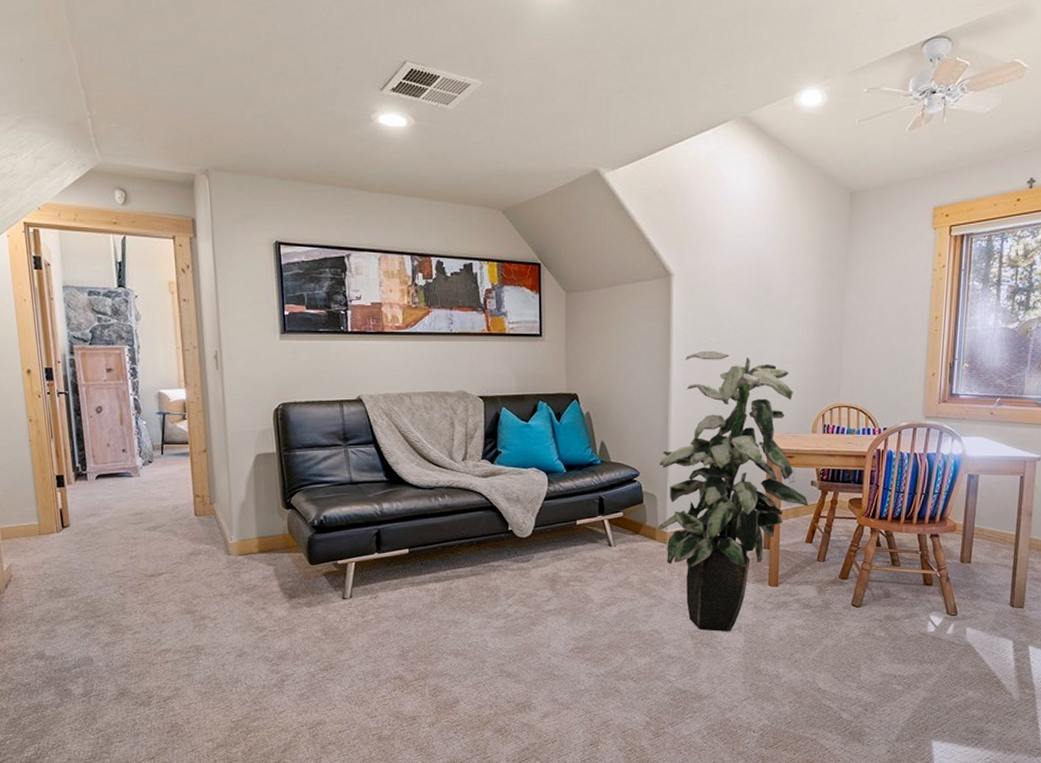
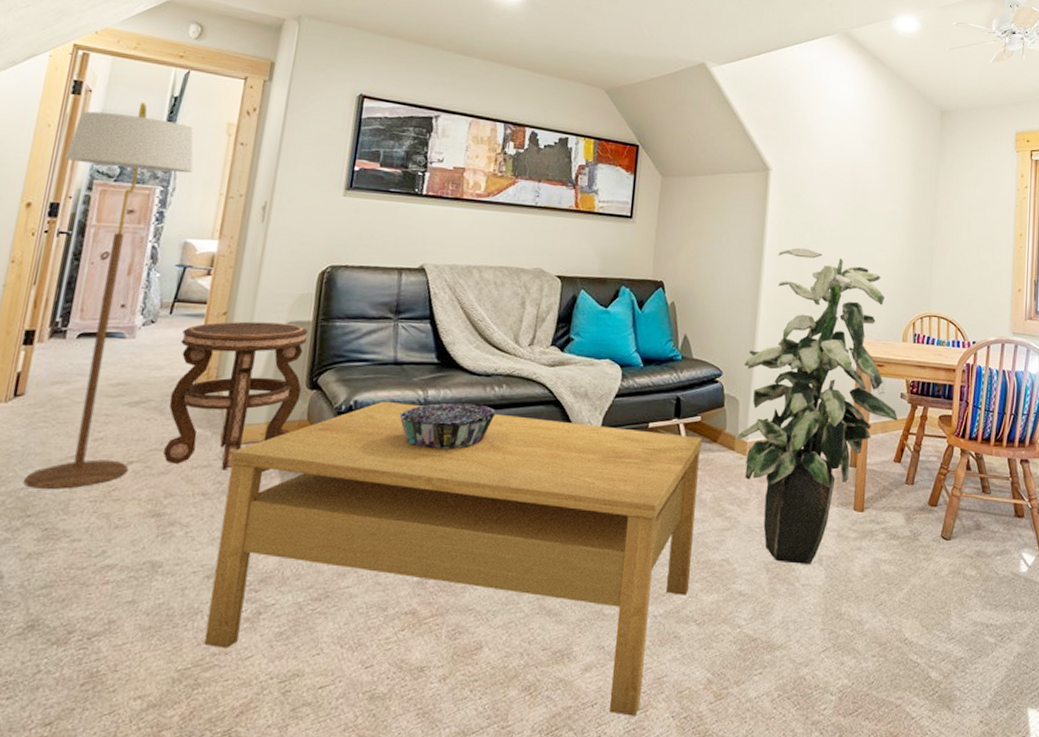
floor lamp: none [44,271,161,596] -> present [23,102,193,489]
side table: none [175,456,280,576] -> present [164,321,309,470]
coffee table: none [236,515,626,750] -> present [203,401,702,716]
decorative bowl: none [362,513,443,552] -> present [399,403,496,450]

